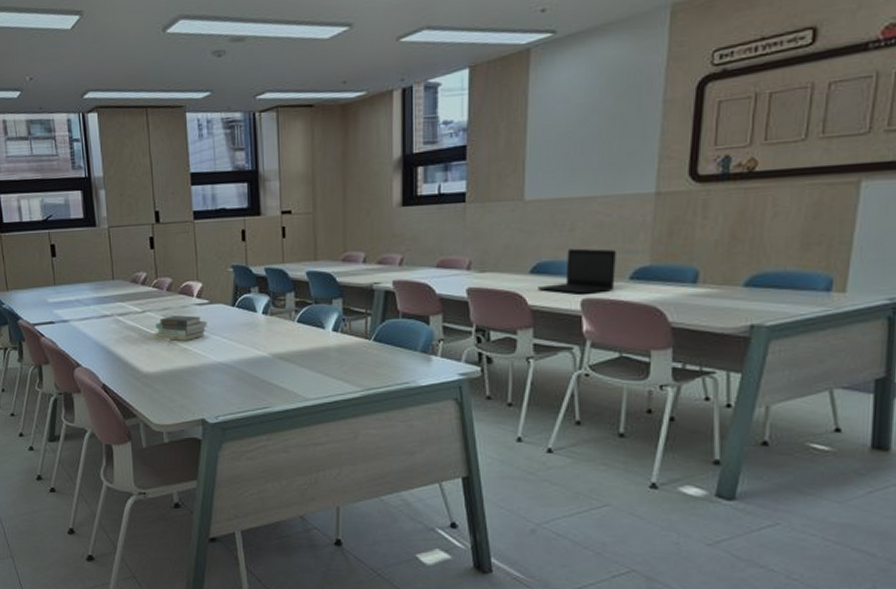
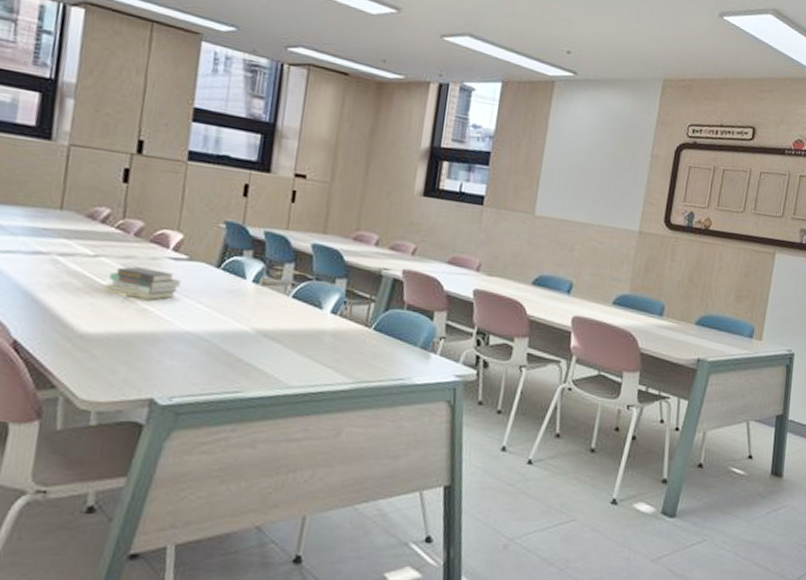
laptop: present [538,248,616,294] -> none [537,267,604,313]

